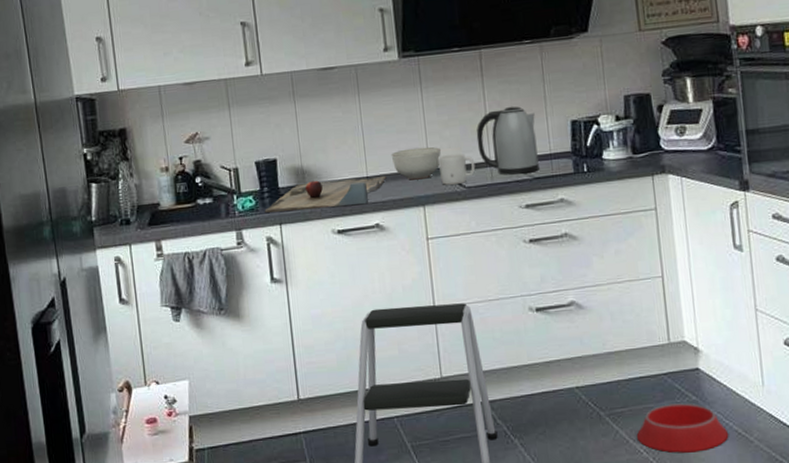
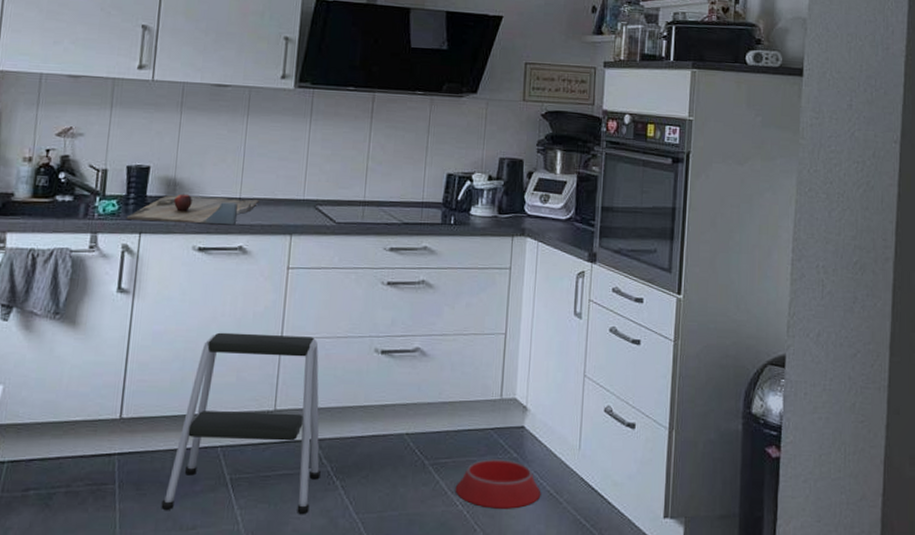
bowl: present [391,147,442,180] -> none [268,176,319,209]
mug: present [437,153,476,186] -> none [313,187,349,219]
kettle: present [476,106,539,175] -> none [354,151,415,218]

